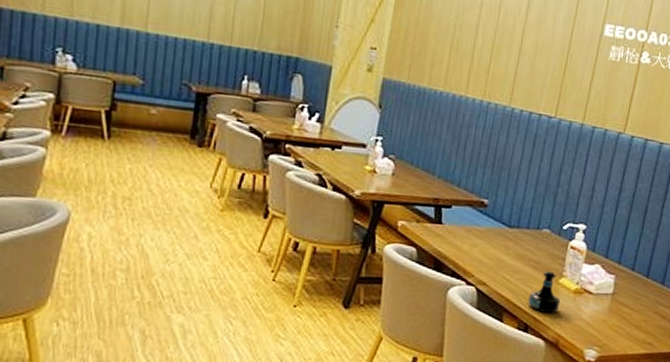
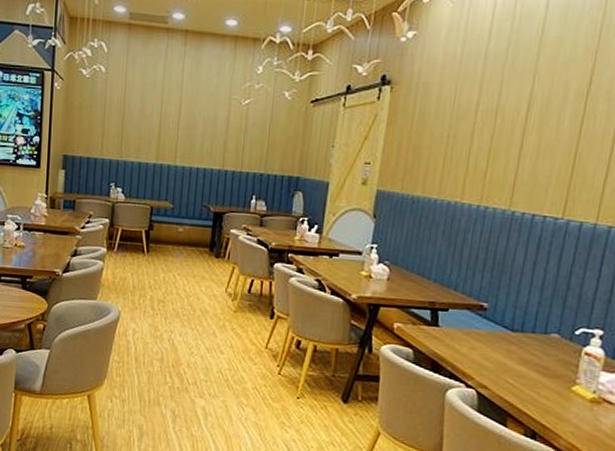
tequila bottle: present [528,271,561,314] -> none [535,377,575,423]

